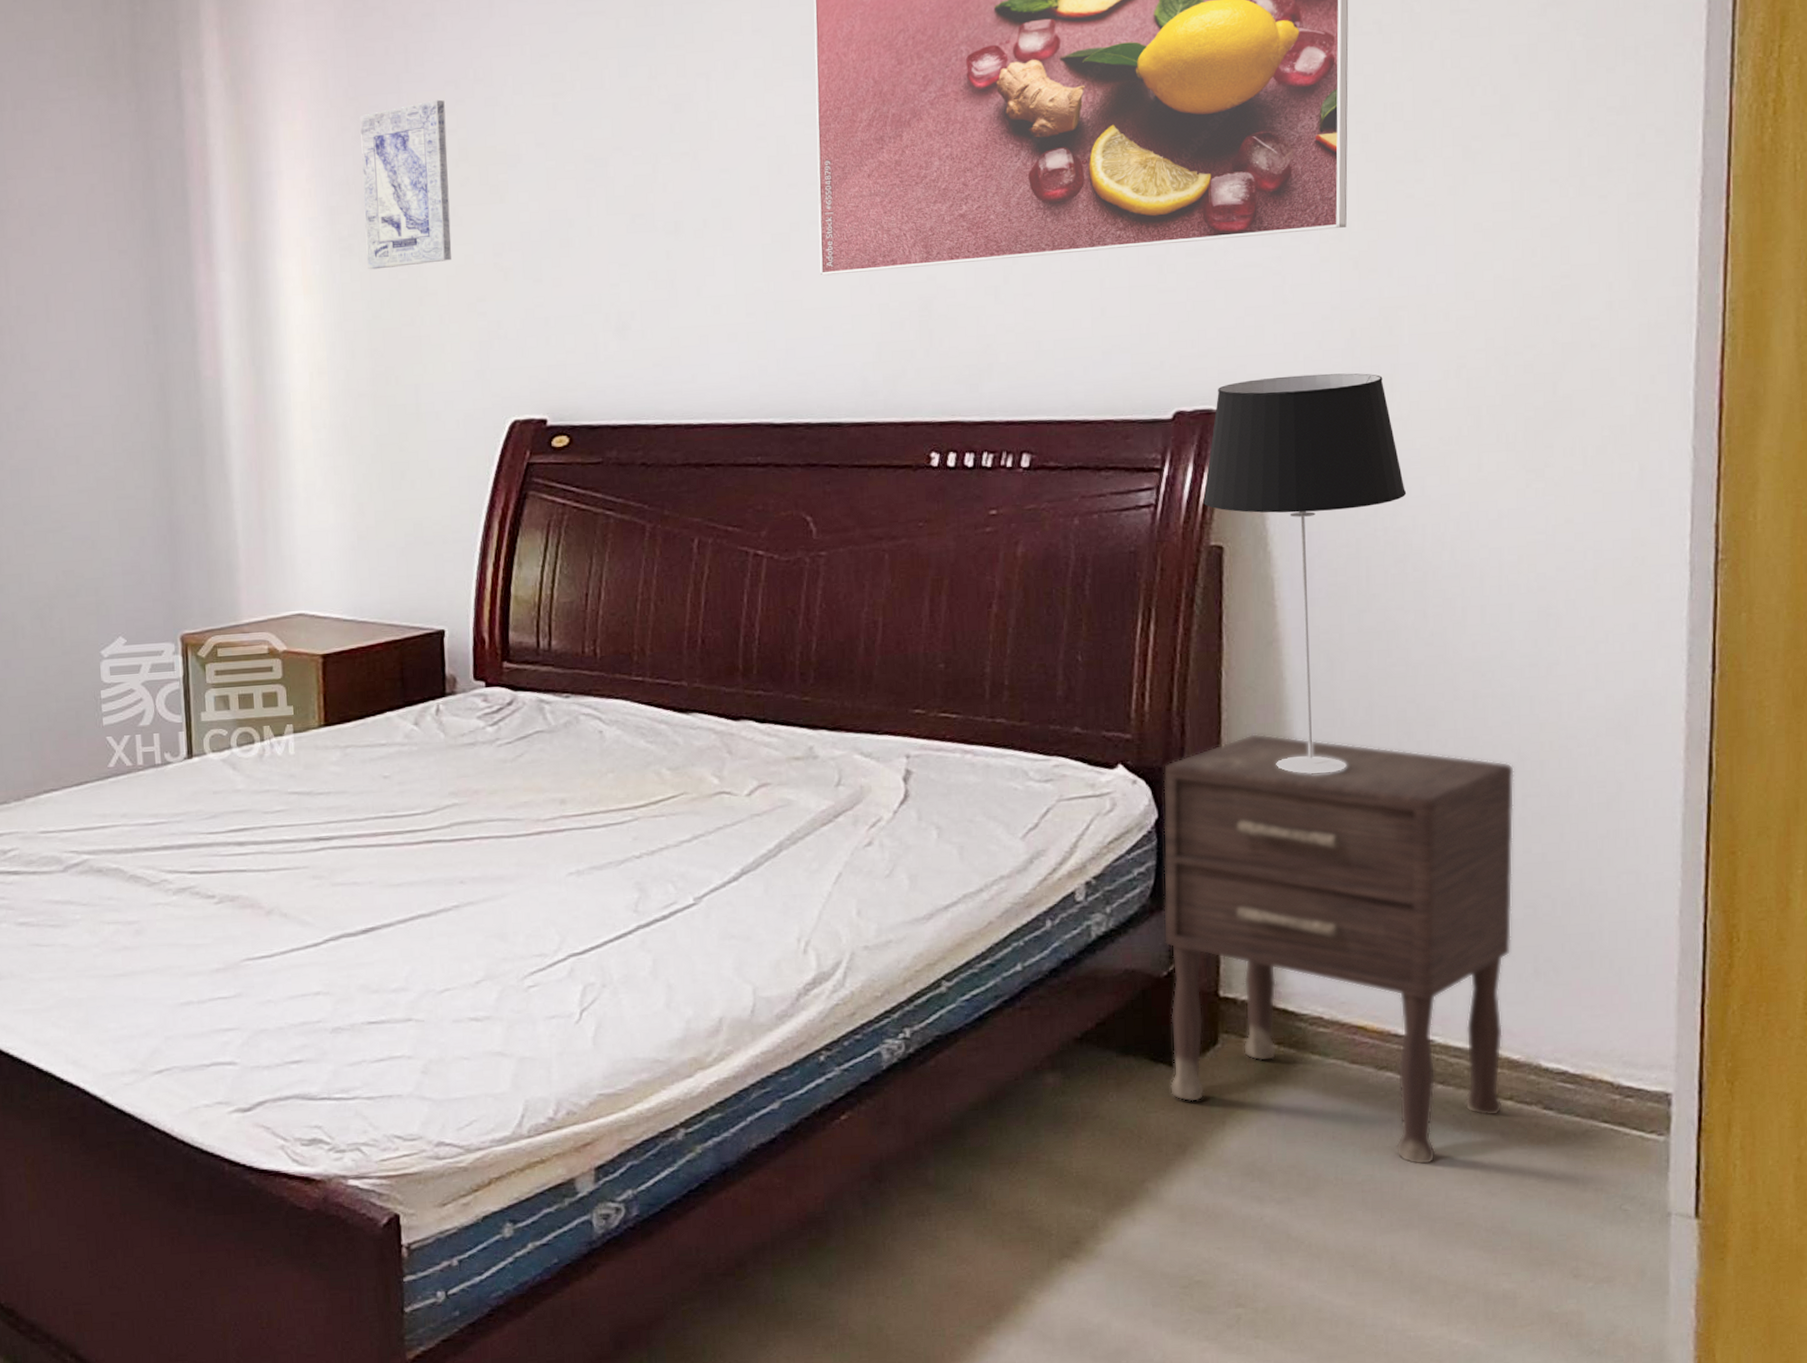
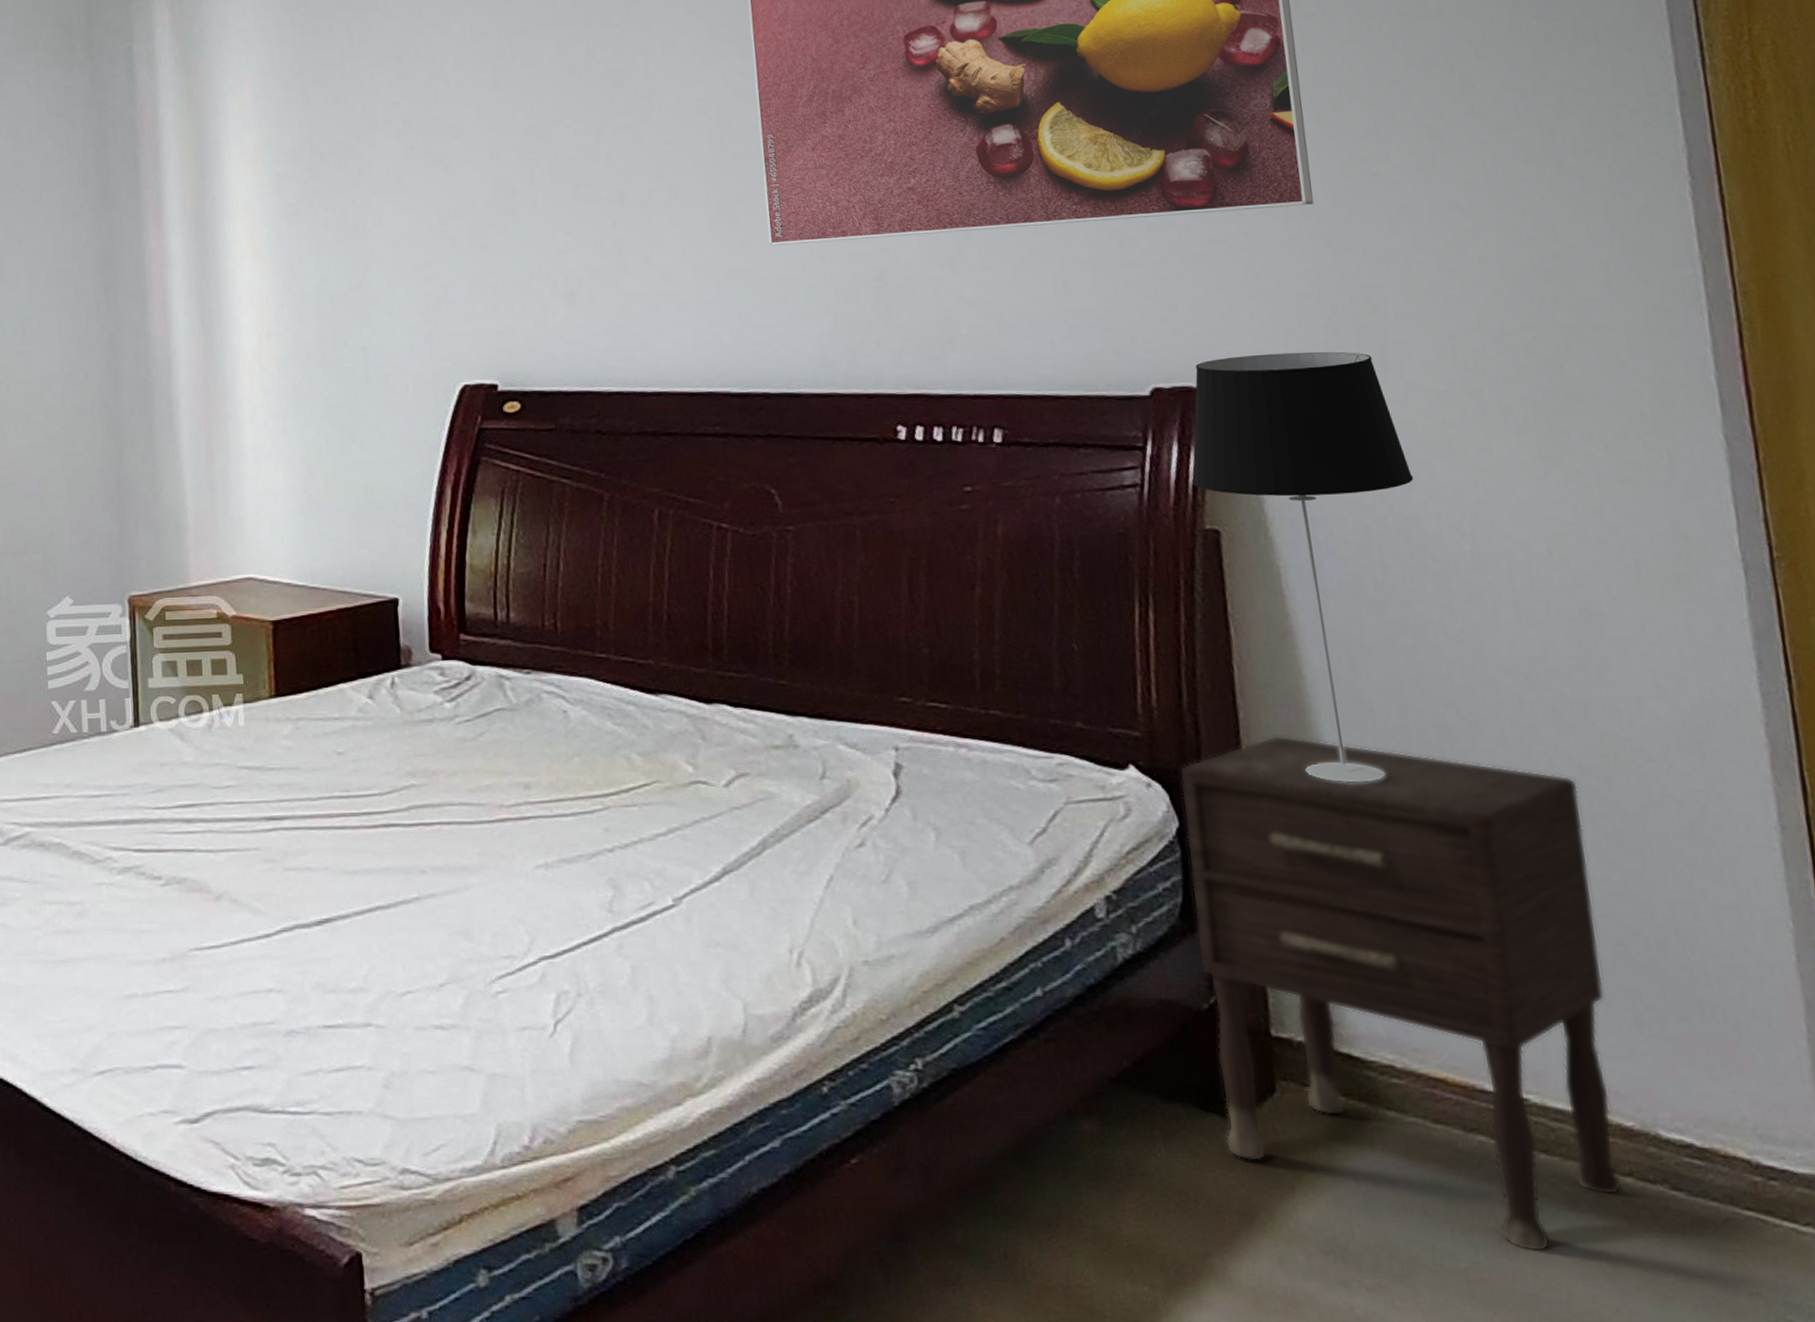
wall art: present [360,99,452,270] -> none [305,74,397,235]

